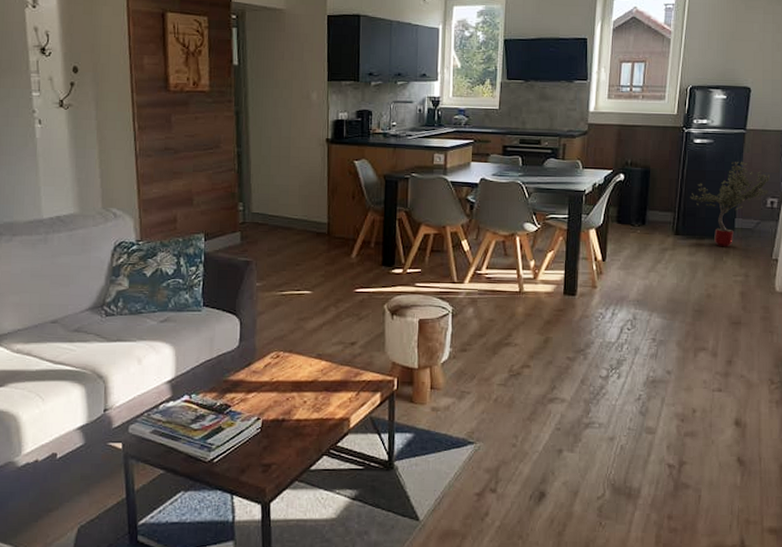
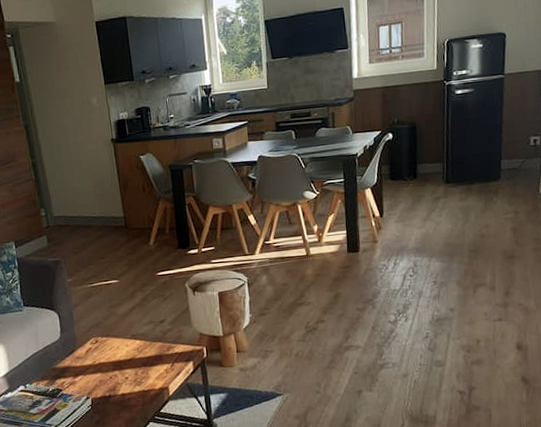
potted tree: present [689,161,771,247] -> none [456,105,532,189]

